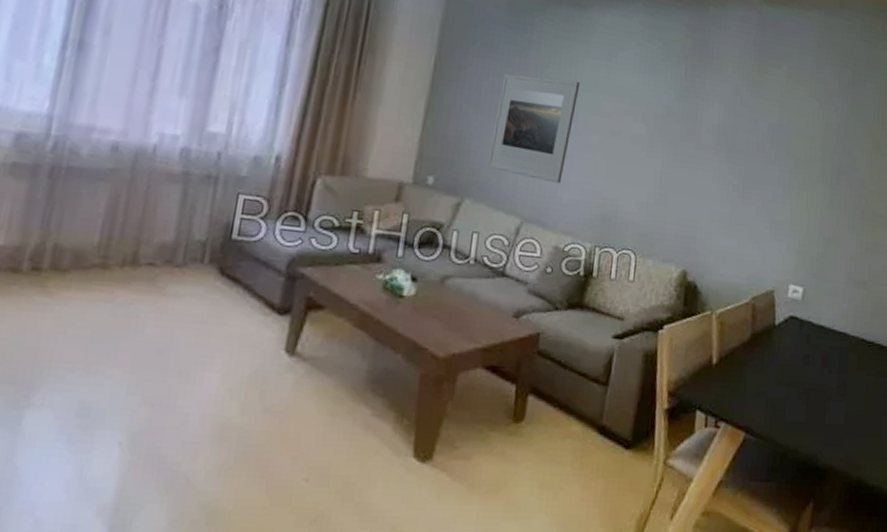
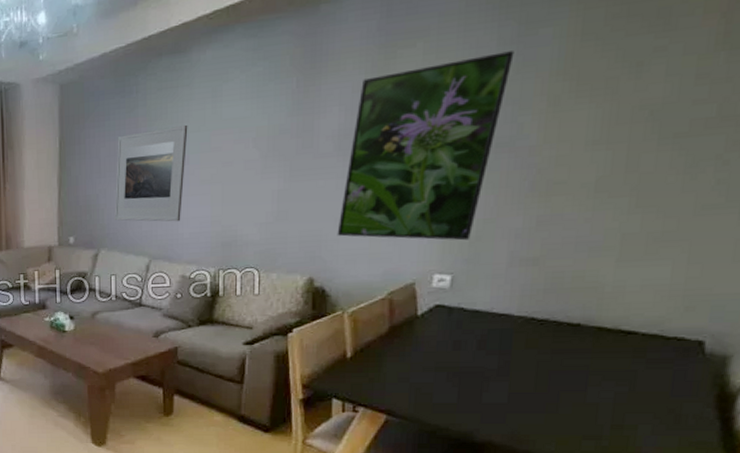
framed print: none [711,84,850,256] -> present [337,51,515,241]

